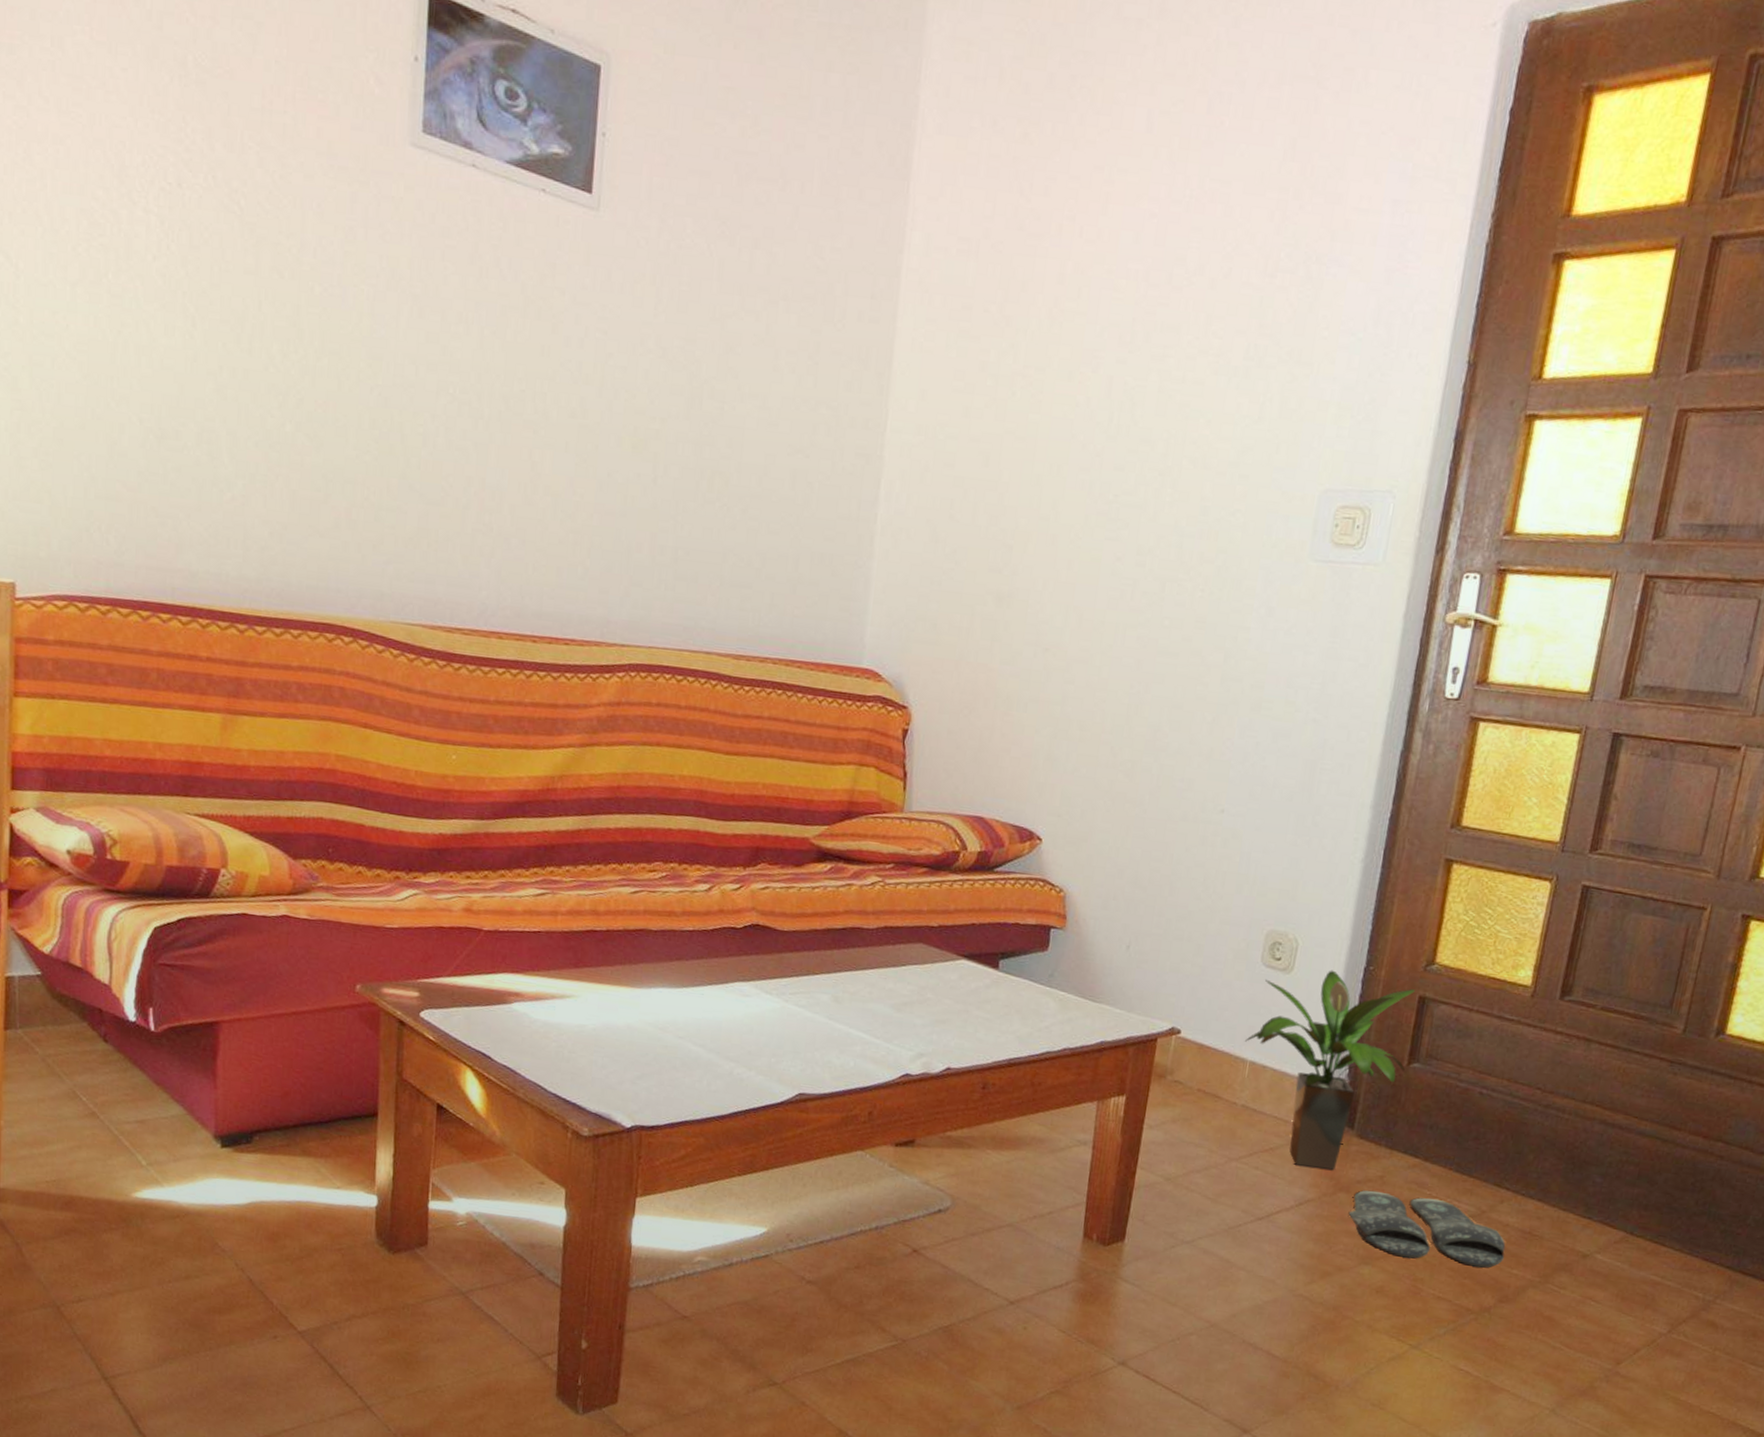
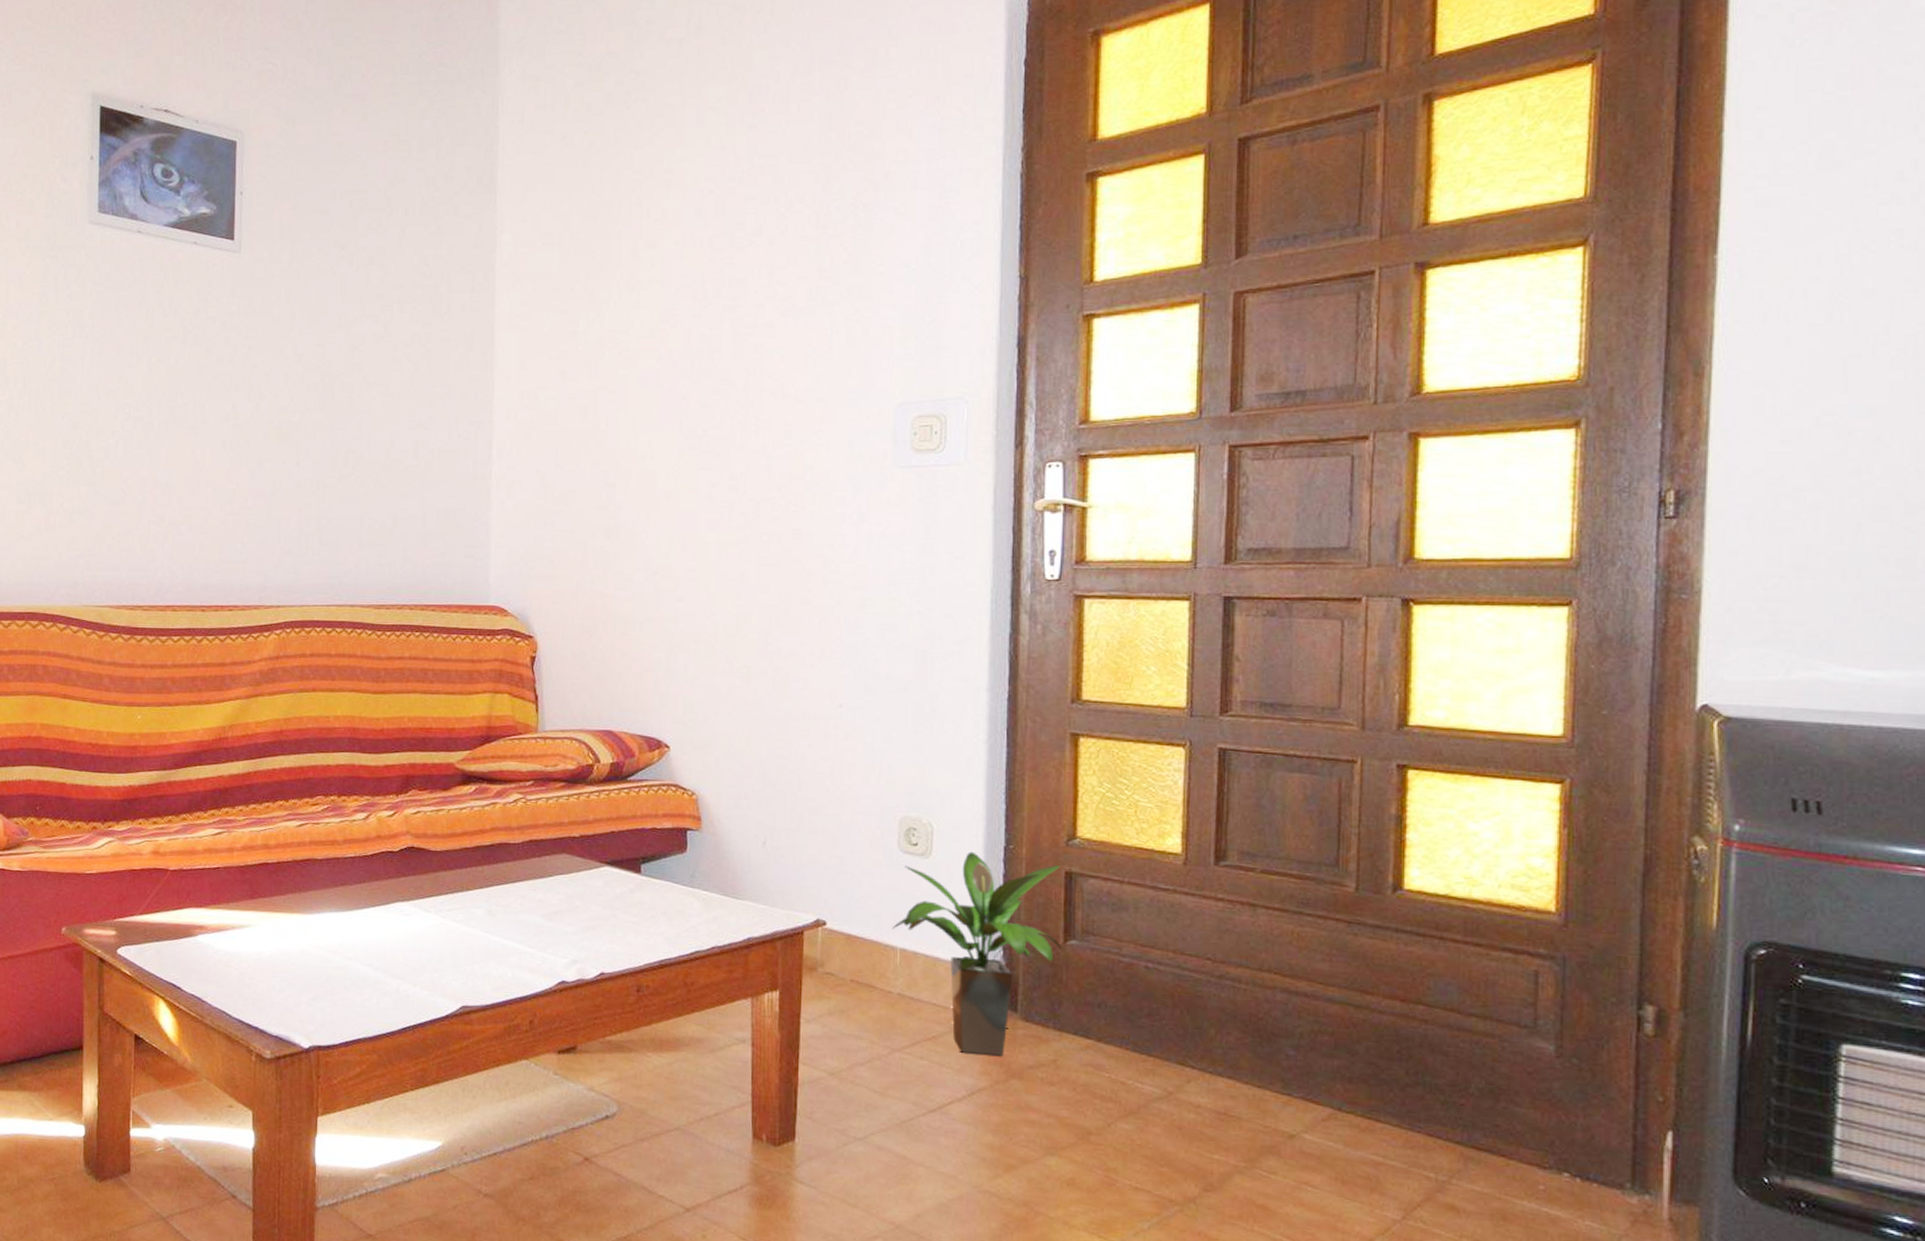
slippers: present [1348,1190,1506,1268] -> none [1024,1075,1201,1154]

